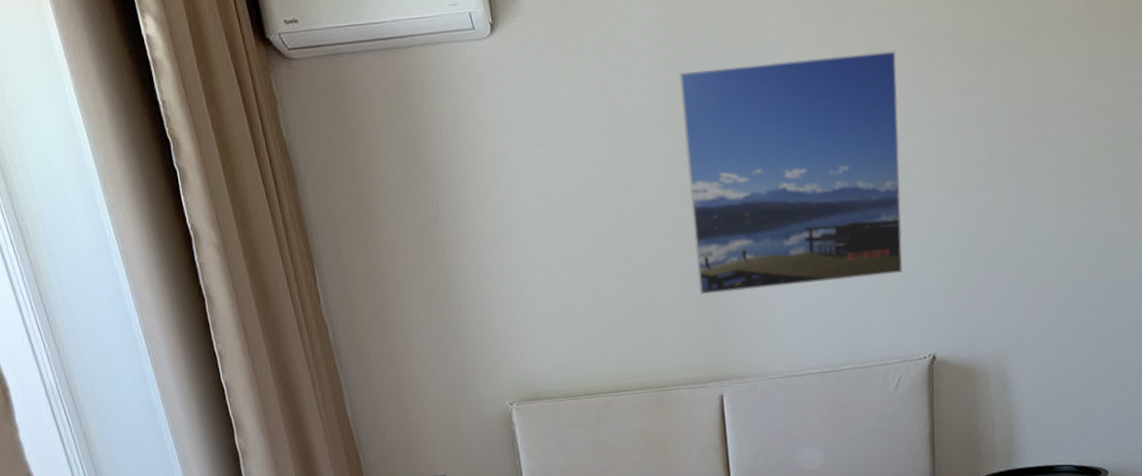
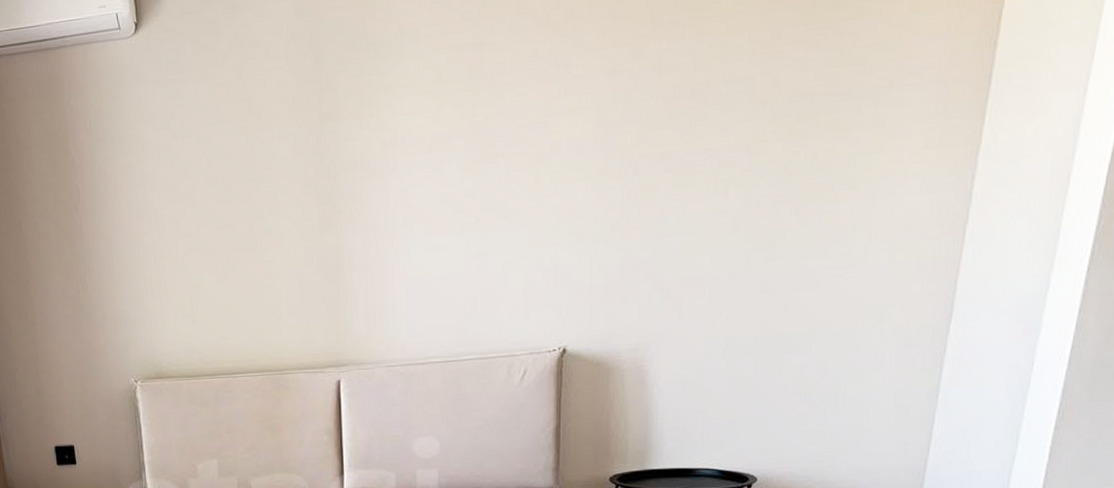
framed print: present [679,50,903,294] -> none [313,35,541,281]

